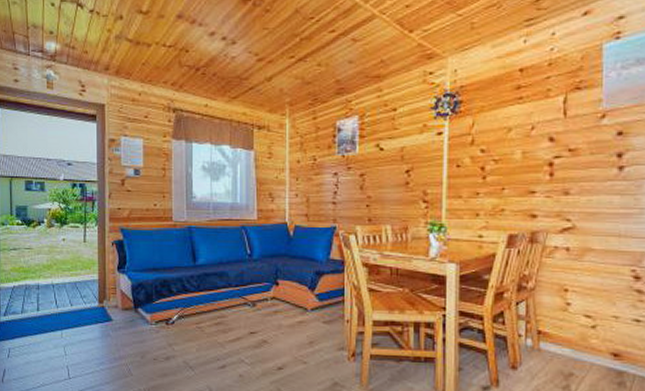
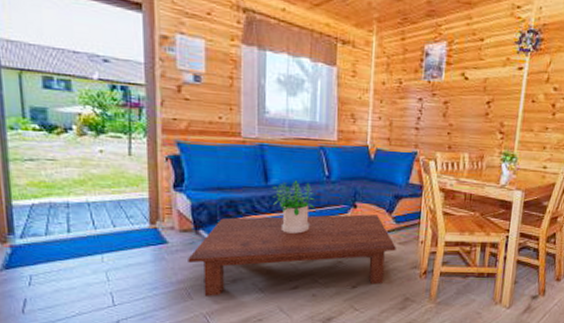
coffee table: none [128,292,321,373] -> present [188,214,396,296]
potted plant: none [200,259,238,312] -> present [272,180,314,234]

